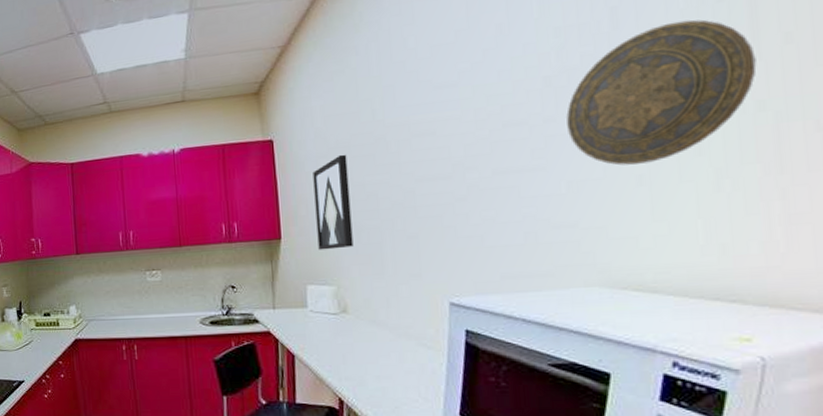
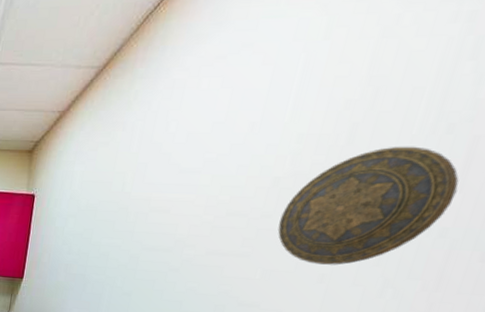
wall art: present [313,154,354,250] -> none [50,216,92,294]

